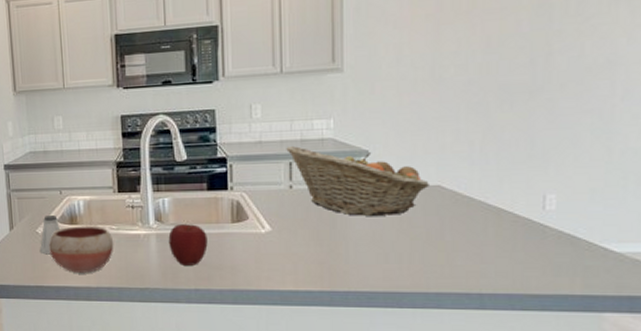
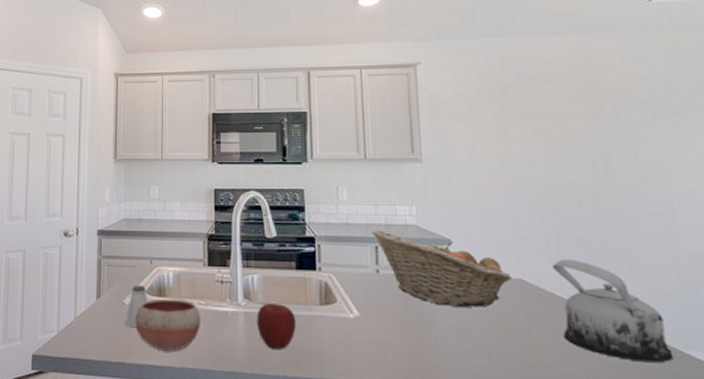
teapot: none [474,163,588,257] -> present [553,260,674,363]

